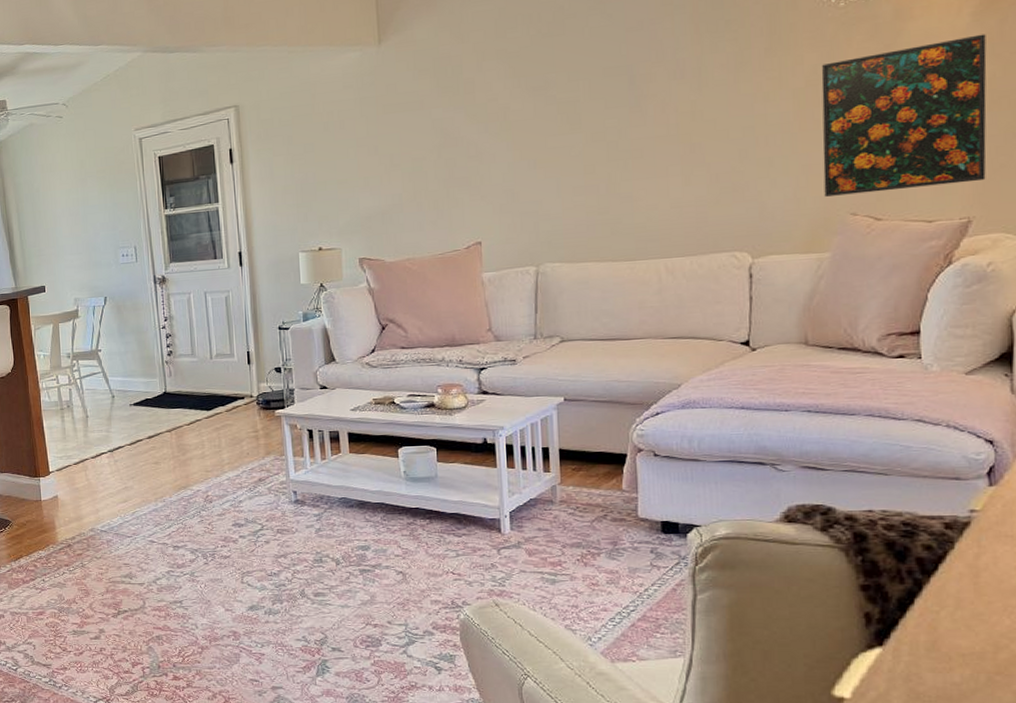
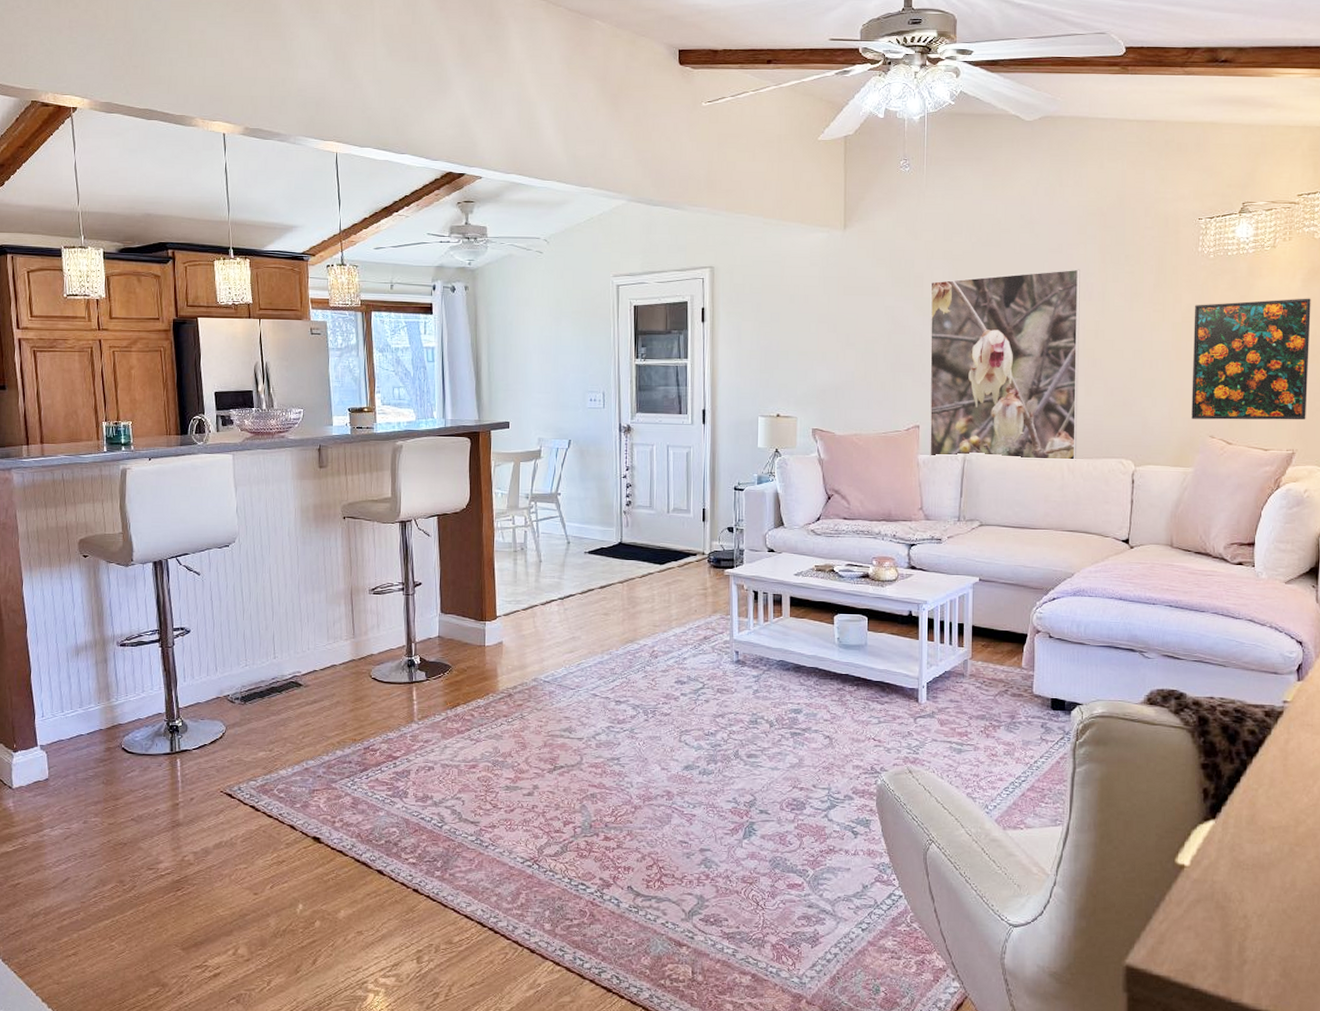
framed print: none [483,45,676,274] -> present [929,269,1080,461]

